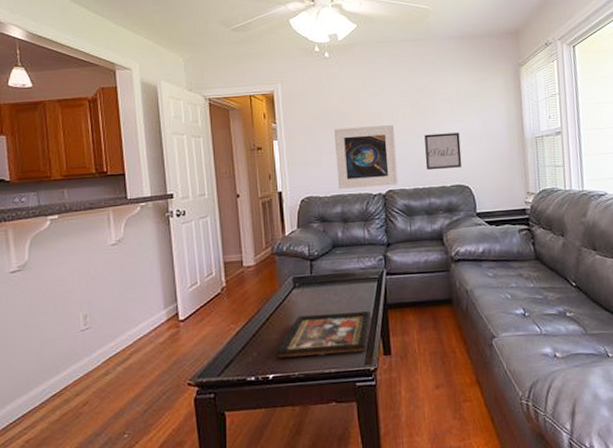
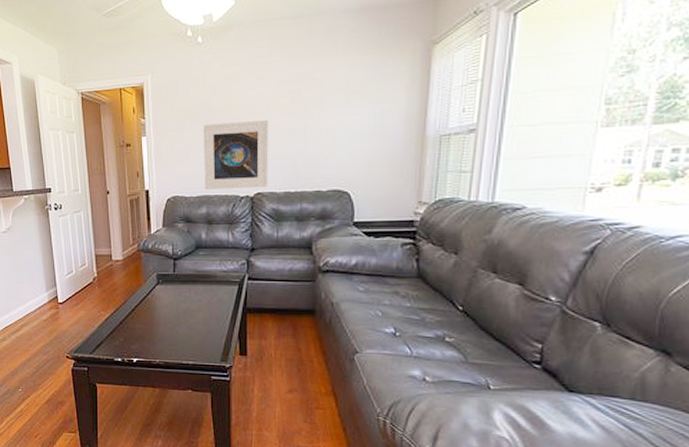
decorative tray: present [275,311,372,358] -> none [139,310,230,350]
wall art: present [424,132,462,171] -> none [300,129,344,173]

